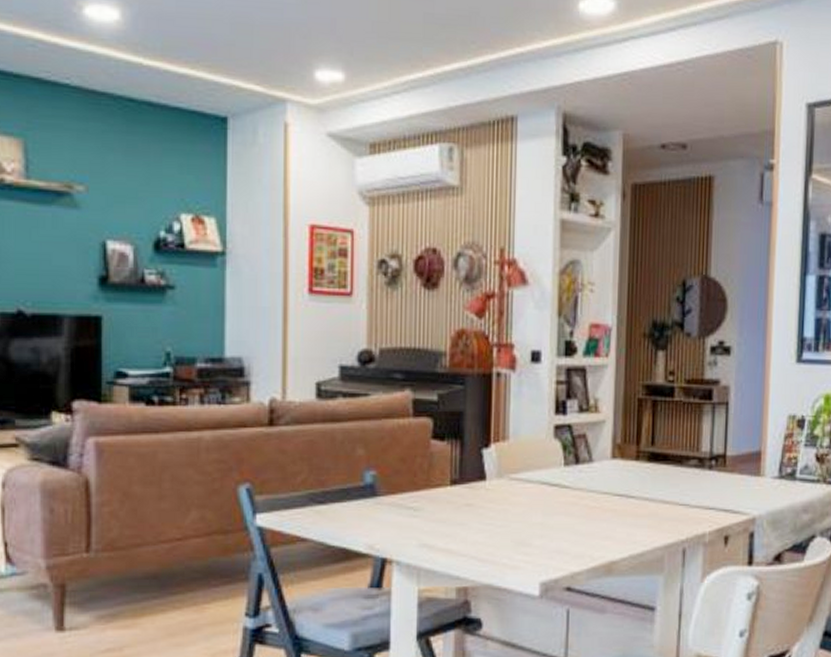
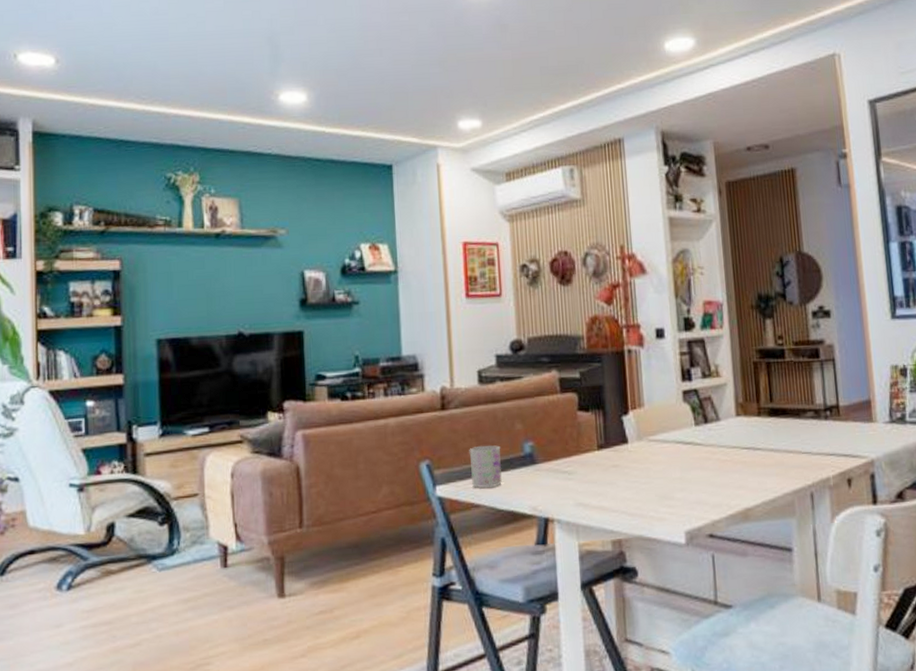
mug: none [298,470,337,521] -> present [469,445,503,488]

